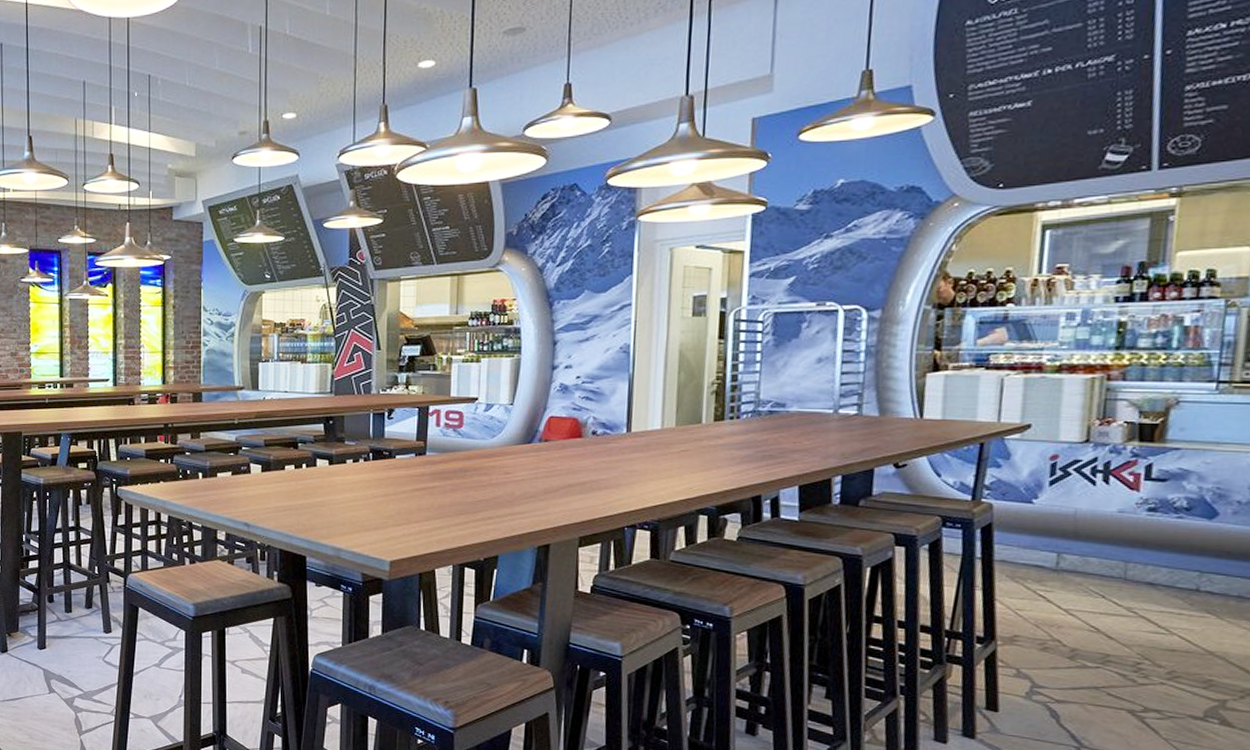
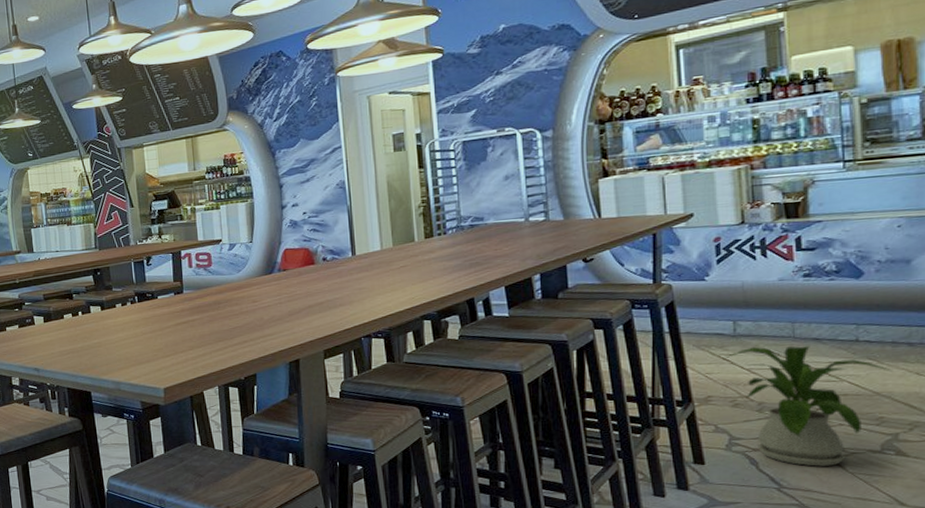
house plant: none [1037,584,1232,729] -> present [722,345,892,467]

